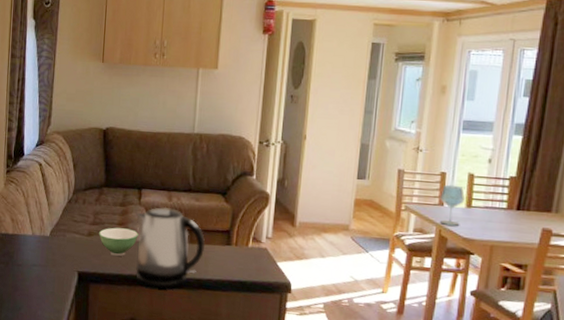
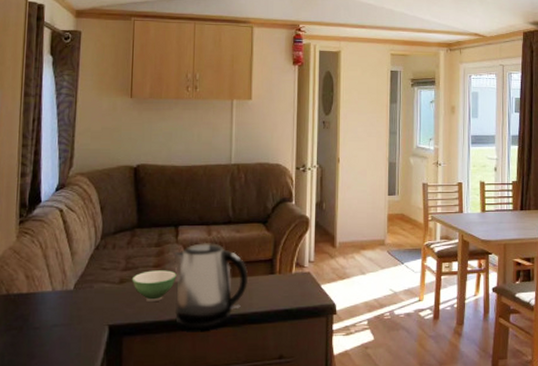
wine glass: present [440,184,465,226] -> none [459,193,479,230]

